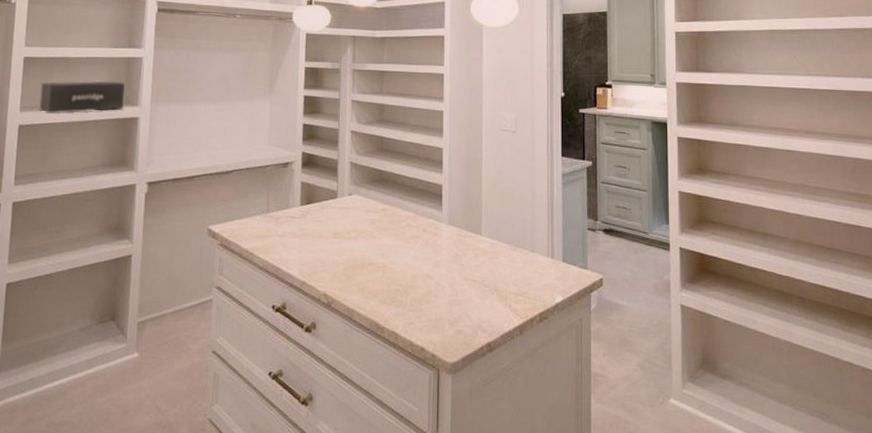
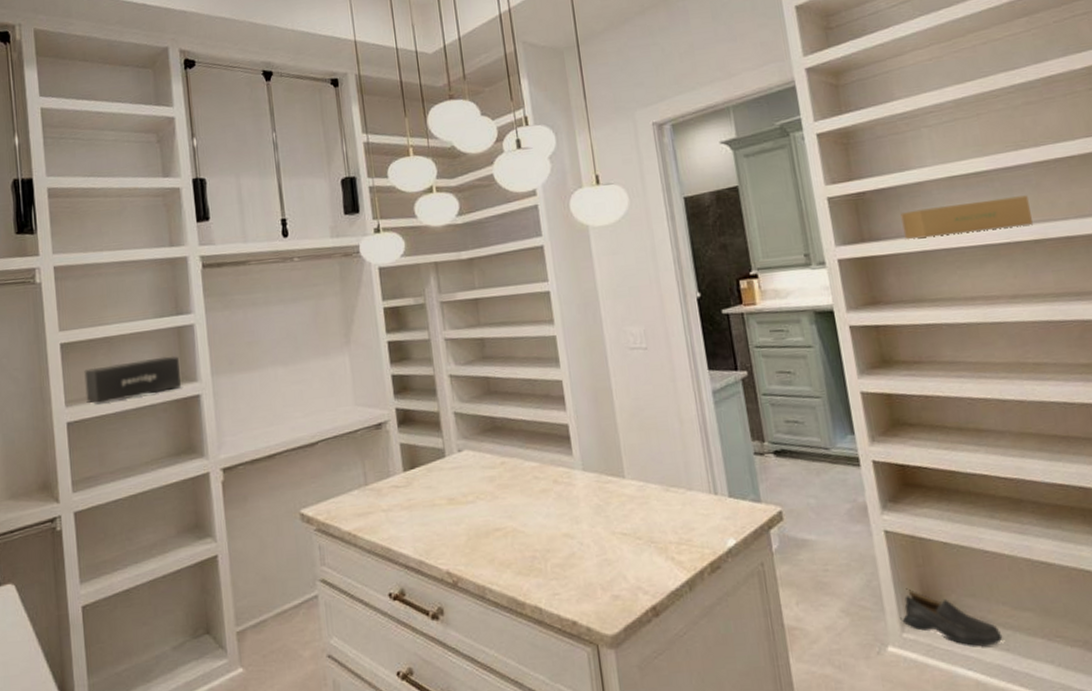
loafer: none [683,353,760,407] -> present [900,588,1003,646]
box: none [730,52,829,77] -> present [900,195,1033,239]

